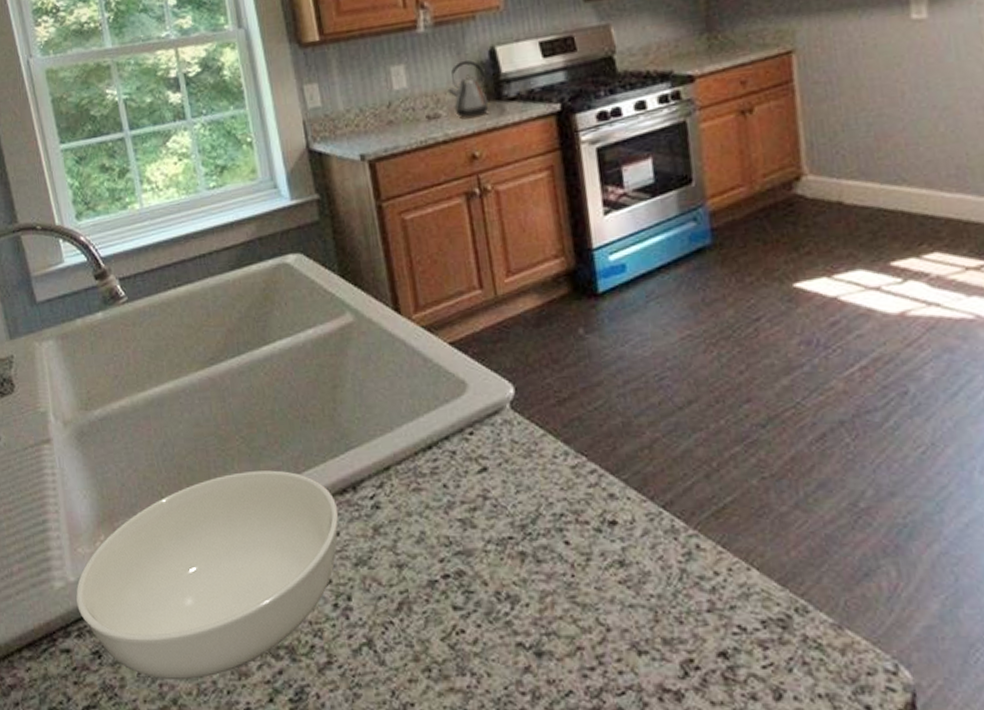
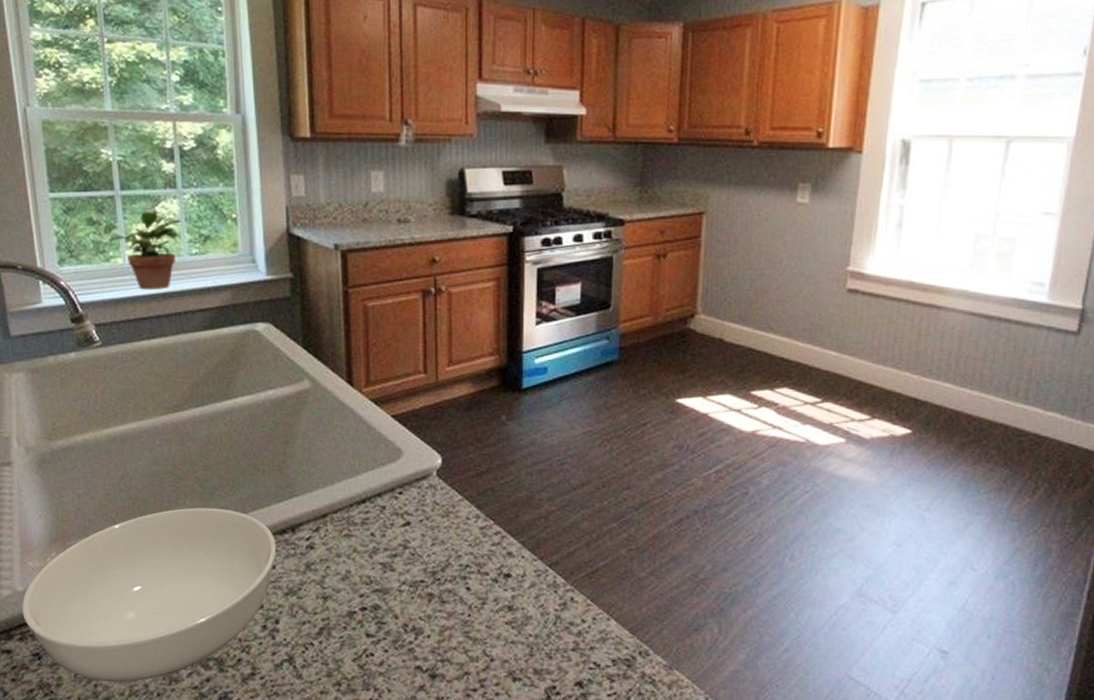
potted plant: none [124,147,195,235] -> present [109,211,182,291]
kettle: present [448,60,492,118] -> none [419,176,455,226]

